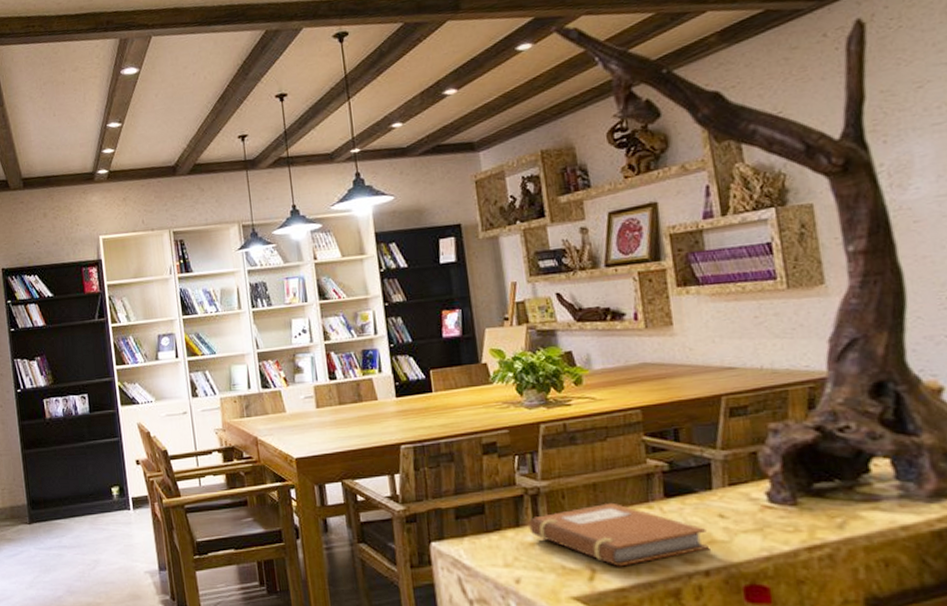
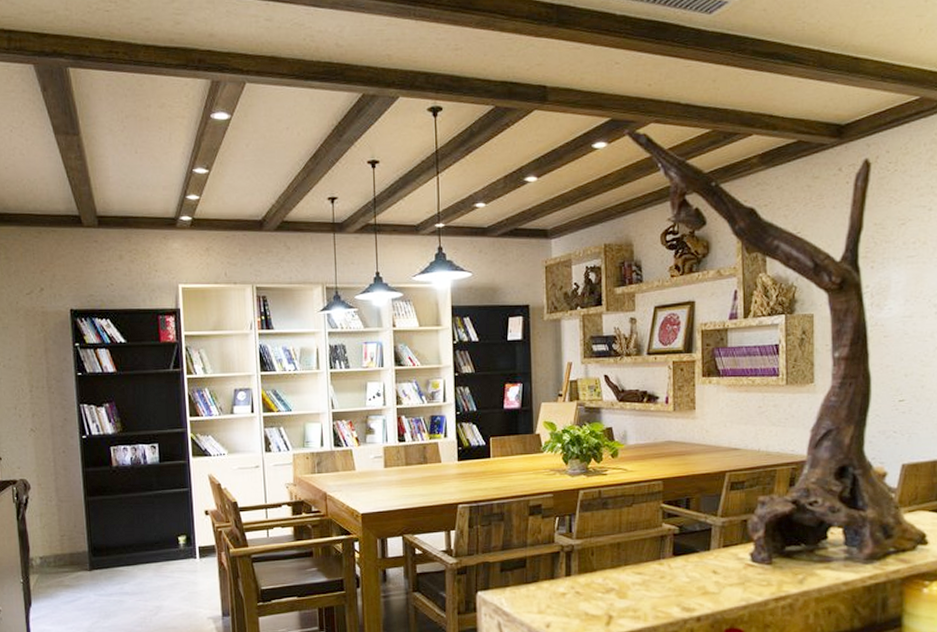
notebook: present [528,502,708,567] -> none [562,559,702,614]

